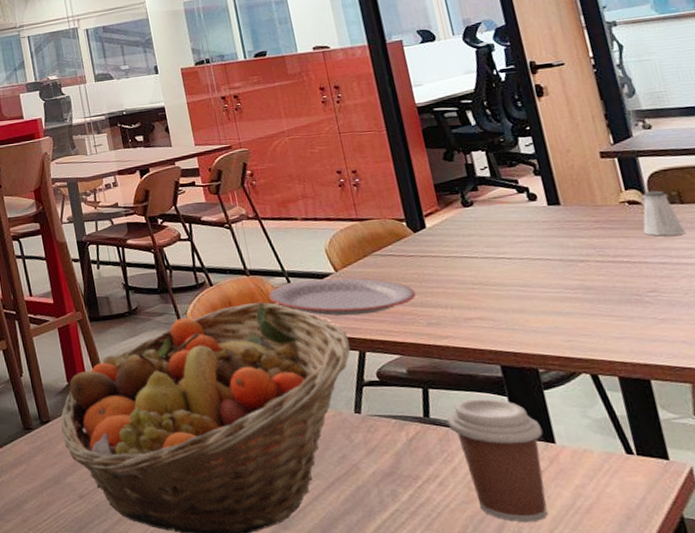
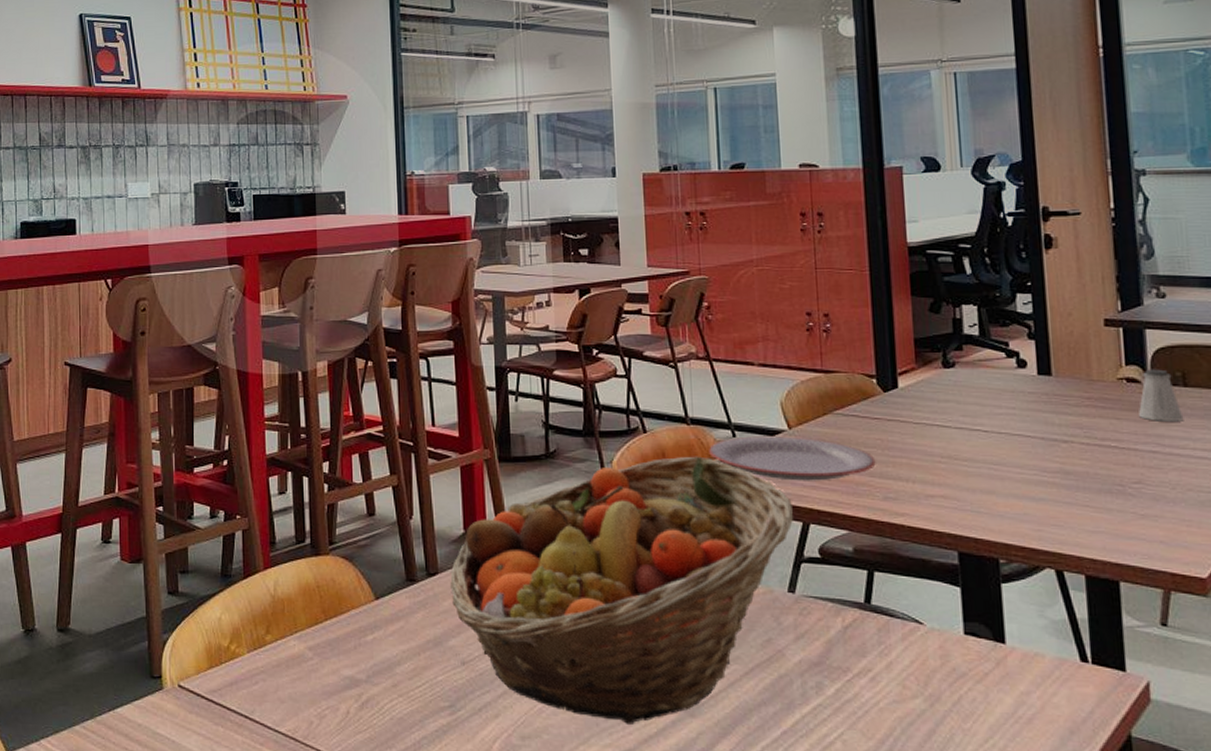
coffee cup: present [447,398,548,523] -> none [890,586,994,729]

